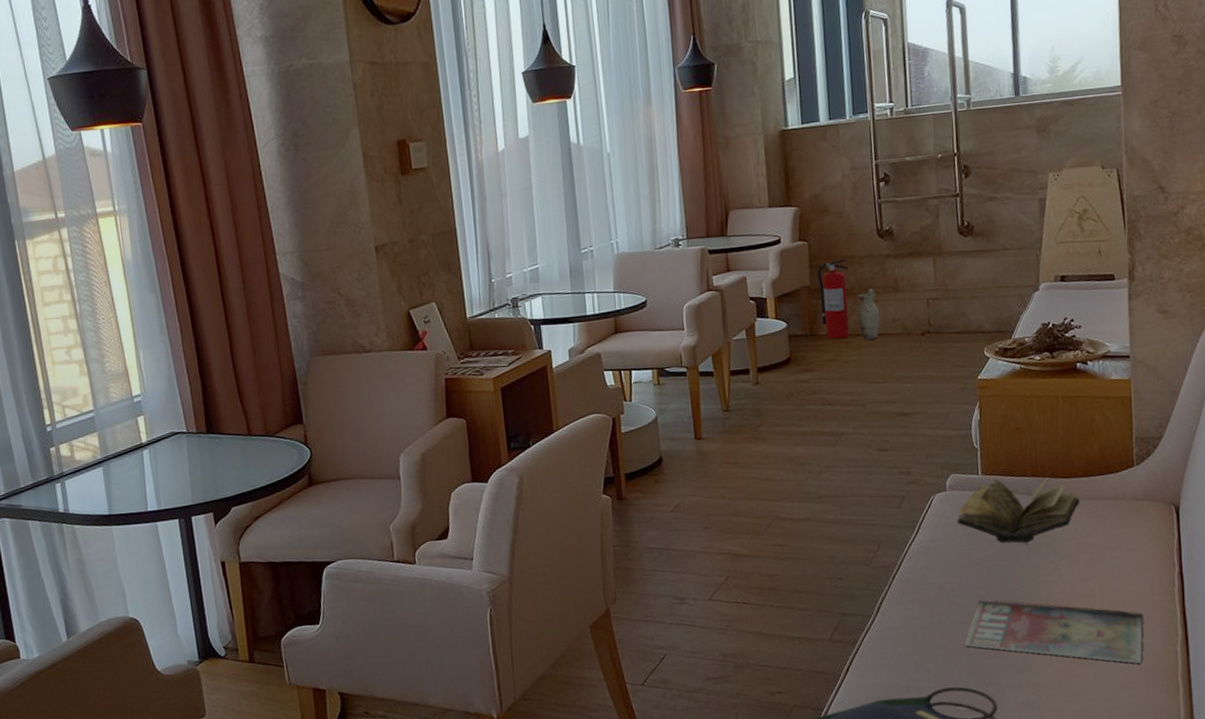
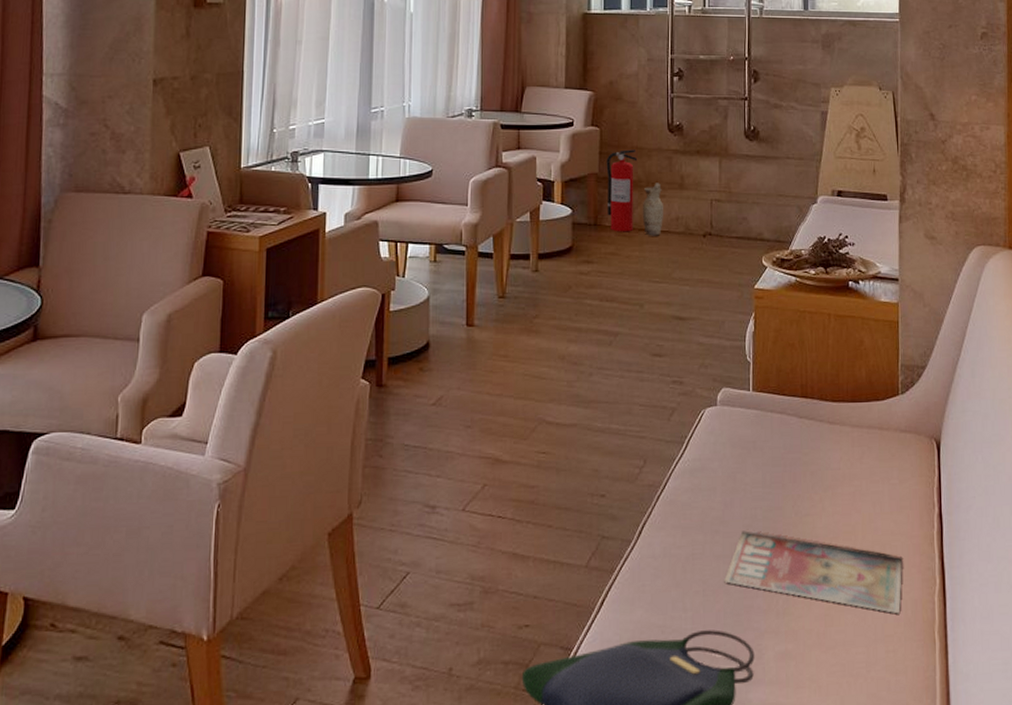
book: present [957,478,1080,543] -> none [726,396,847,470]

